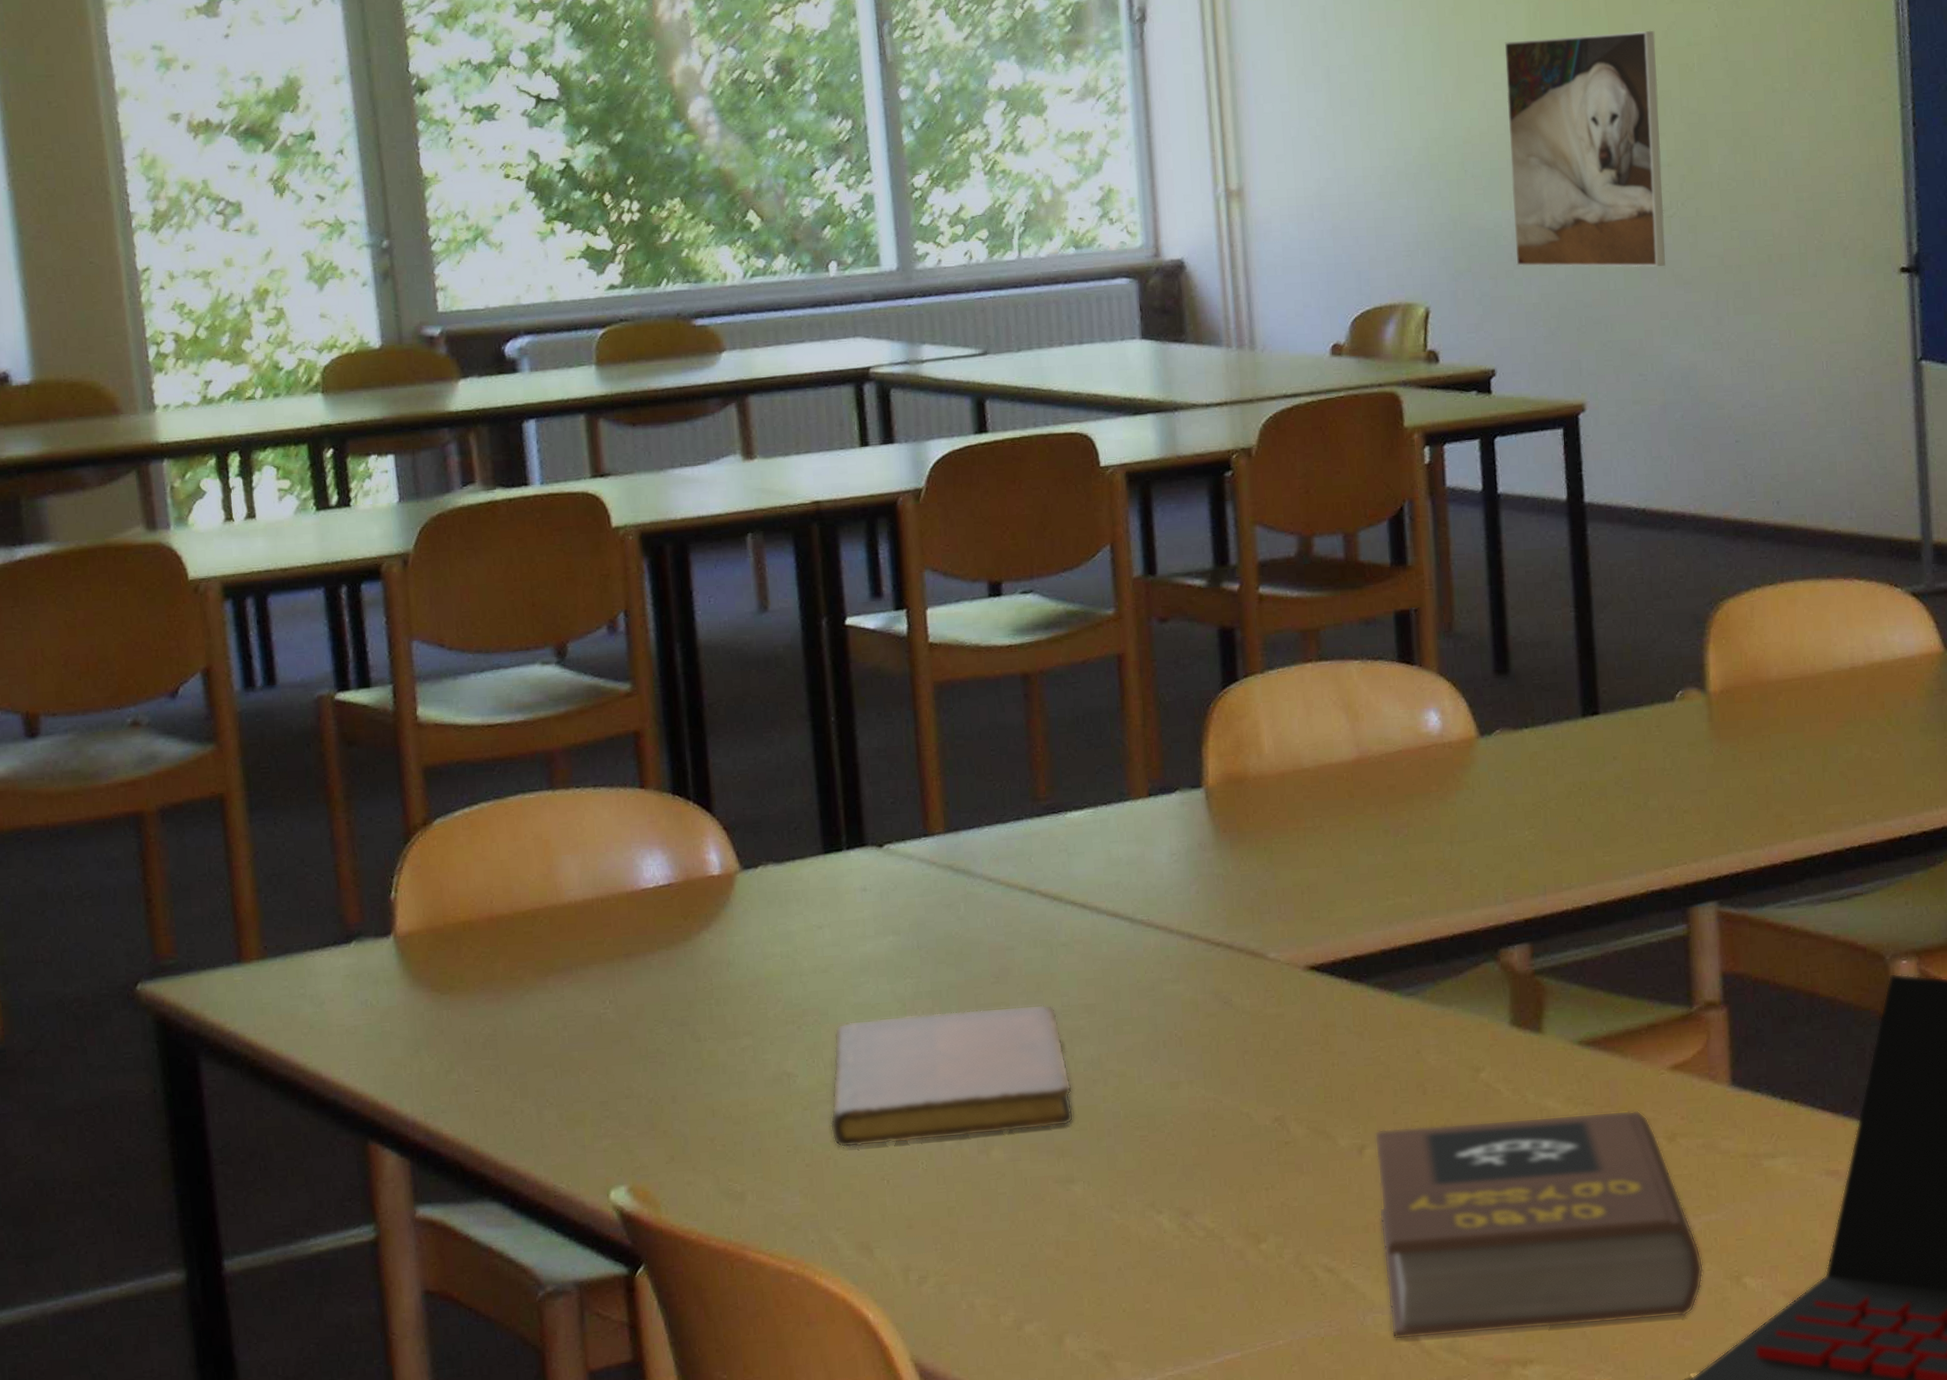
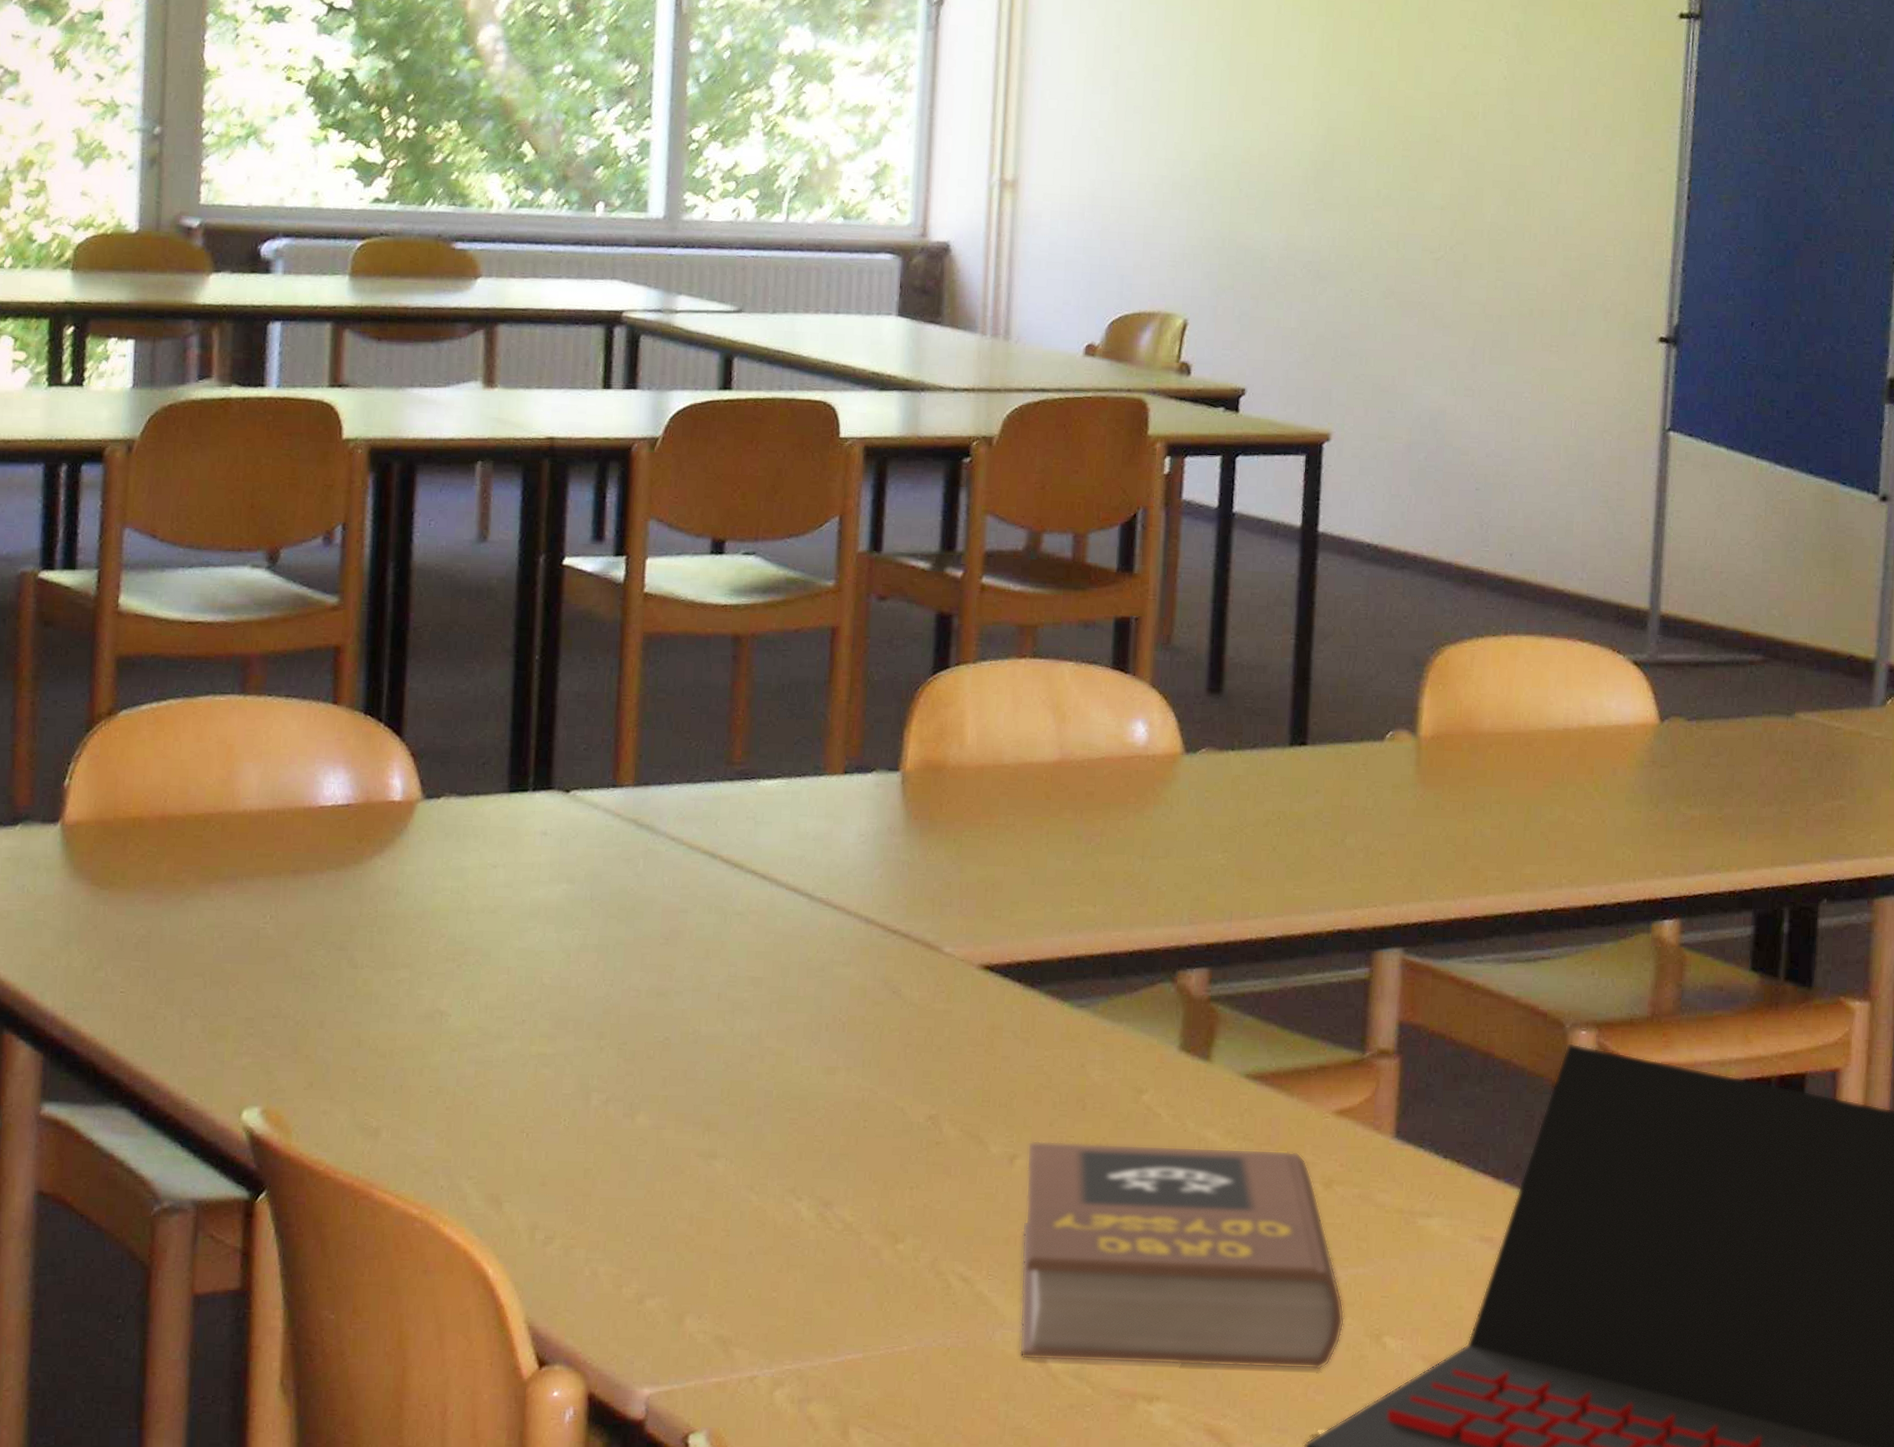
notebook: present [829,1004,1074,1148] -> none [476,966,728,1099]
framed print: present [1504,30,1665,268] -> none [1279,68,1444,307]

